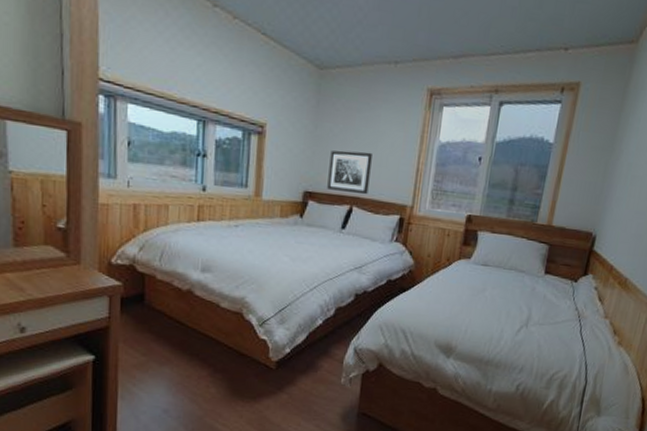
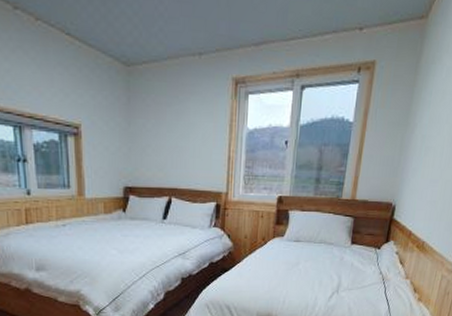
wall art: present [327,150,372,195] -> none [146,144,185,186]

